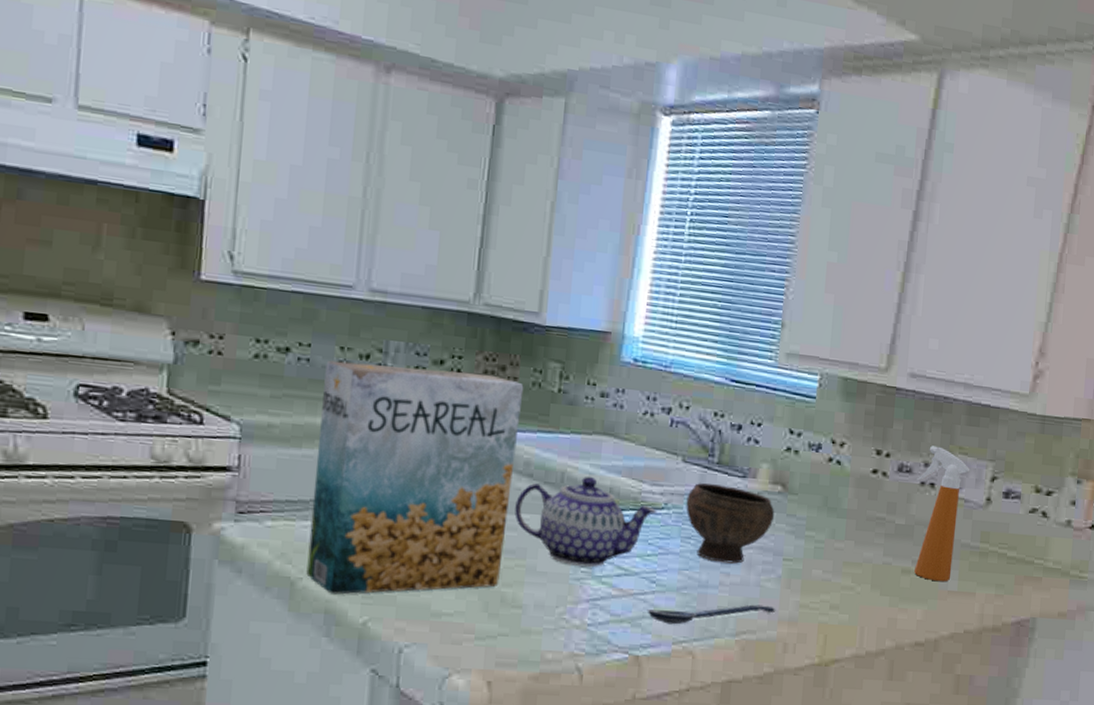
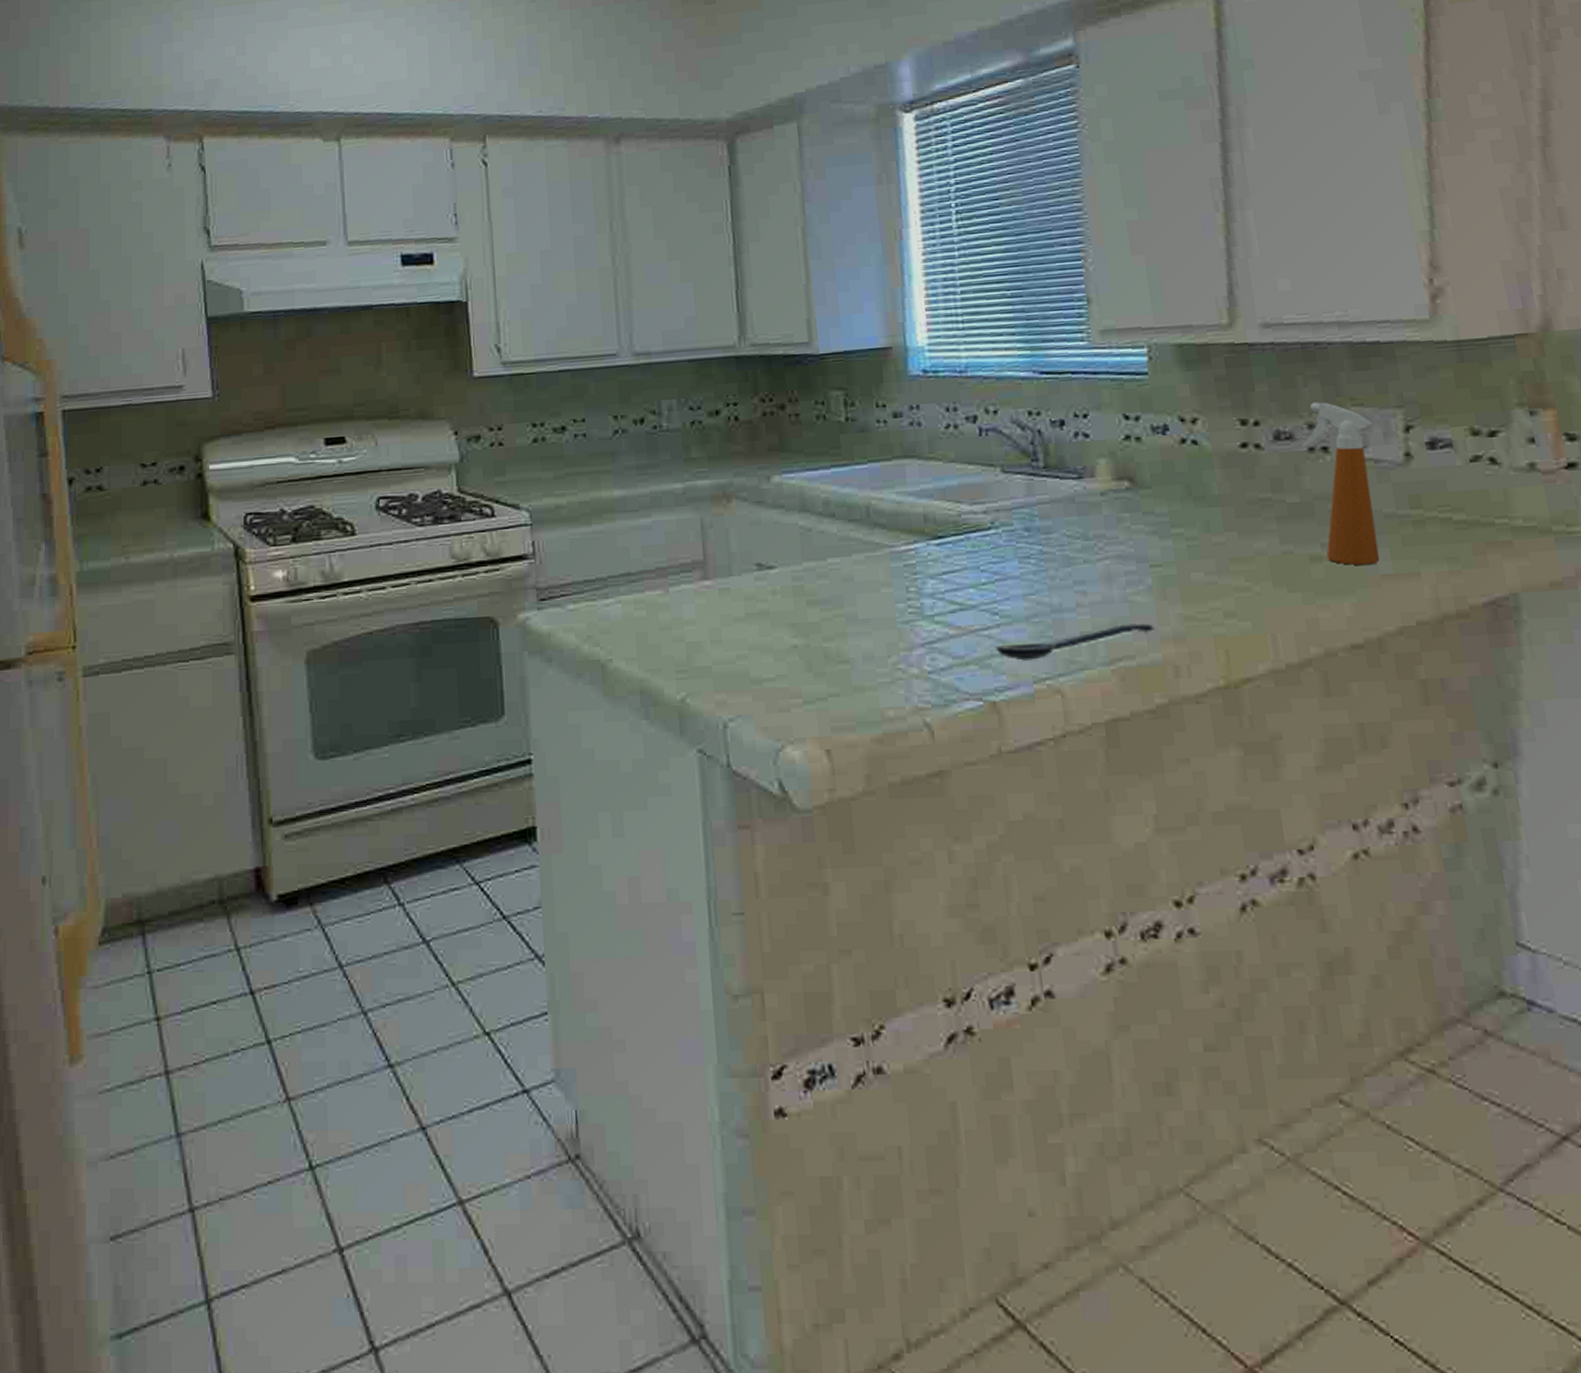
cereal box: present [306,360,524,595] -> none [602,416,819,673]
teapot: present [515,476,658,568] -> none [821,505,984,608]
bowl: present [686,483,775,564] -> none [1015,491,1128,580]

